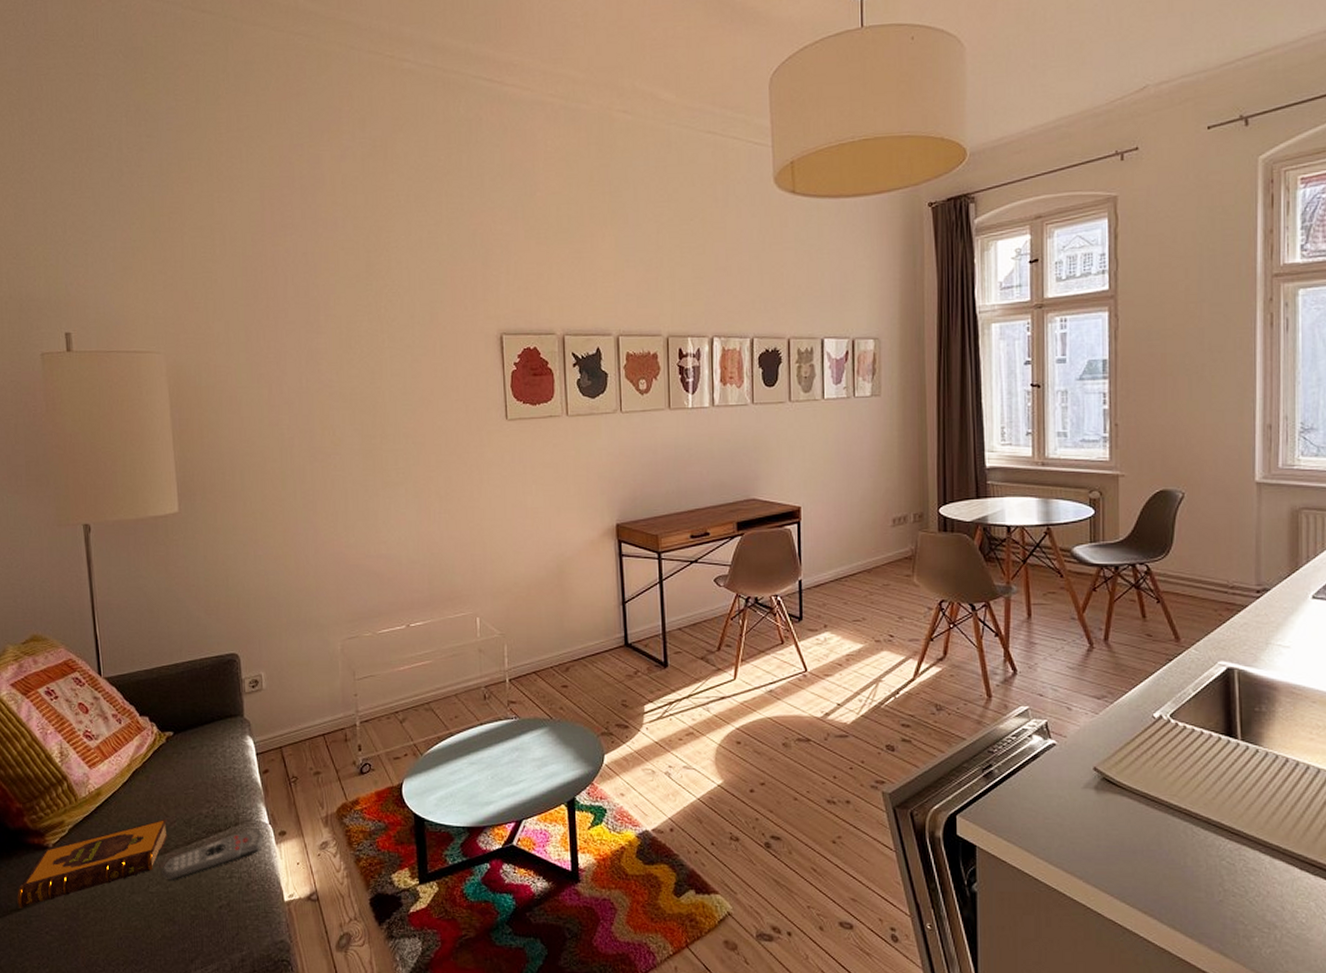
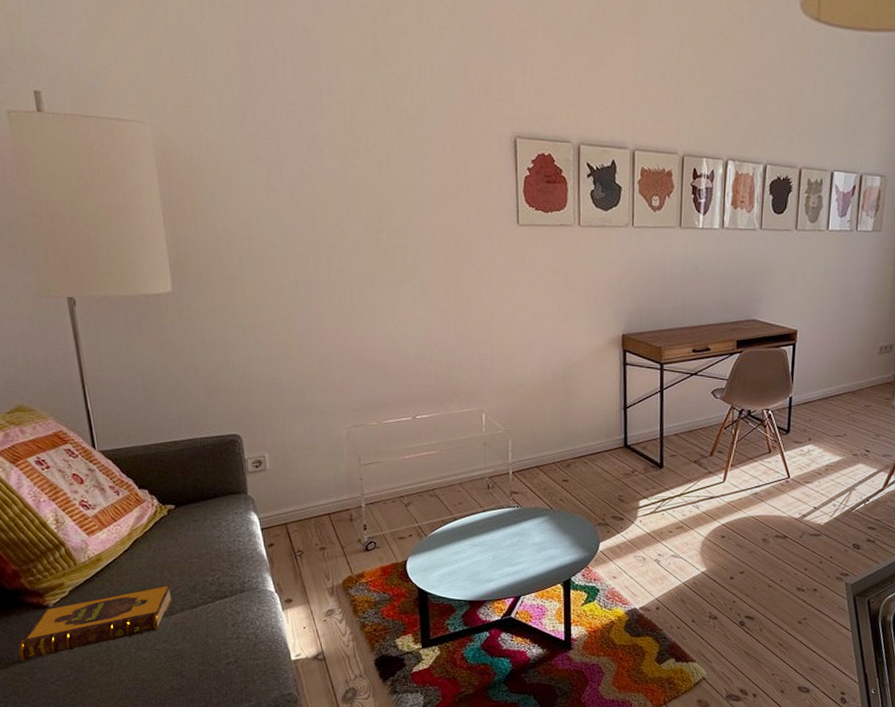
remote control: present [162,828,264,881] -> none [168,595,270,640]

